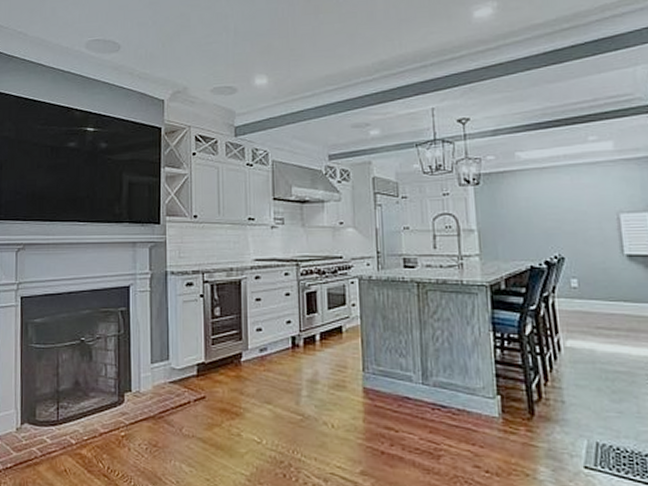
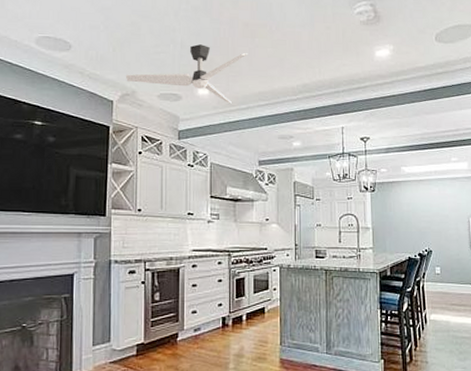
ceiling fan: none [177,28,312,92] -> present [126,44,249,104]

